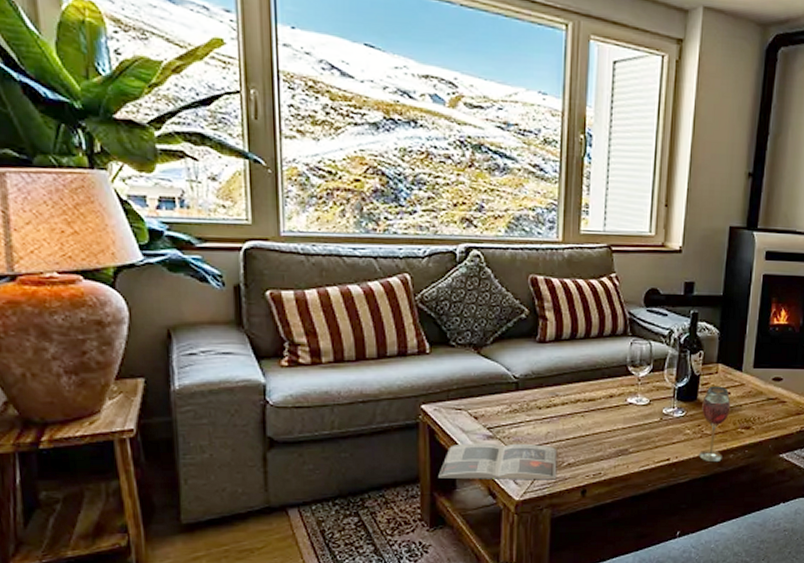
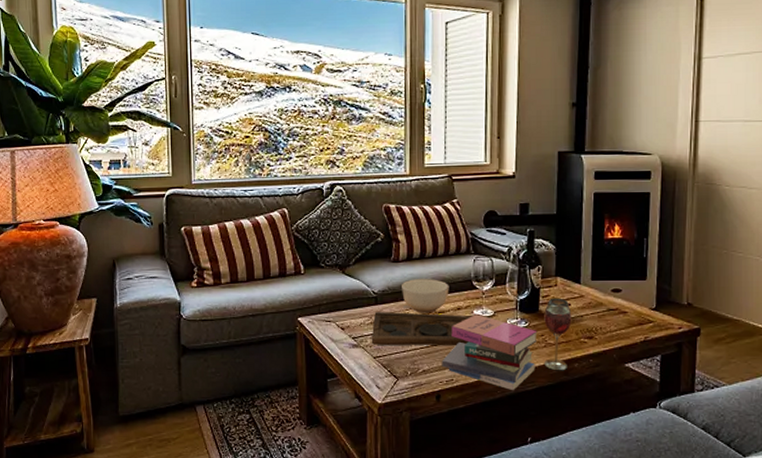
magazine: present [438,443,557,480] -> none [313,351,414,385]
decorative tray: none [509,398,645,437] -> present [371,311,490,346]
bowl: none [547,362,602,401] -> present [402,279,449,313]
books: none [589,403,694,484] -> present [442,314,538,391]

